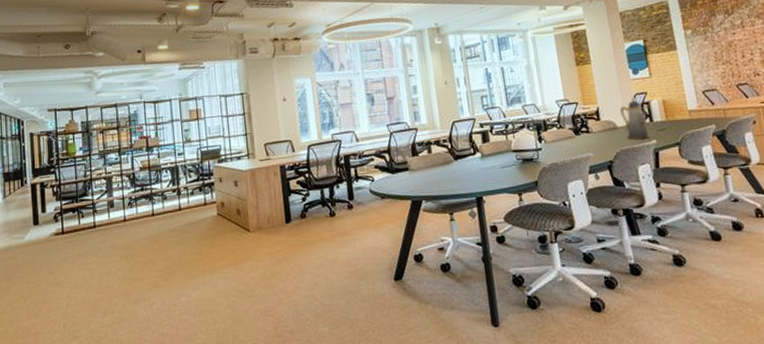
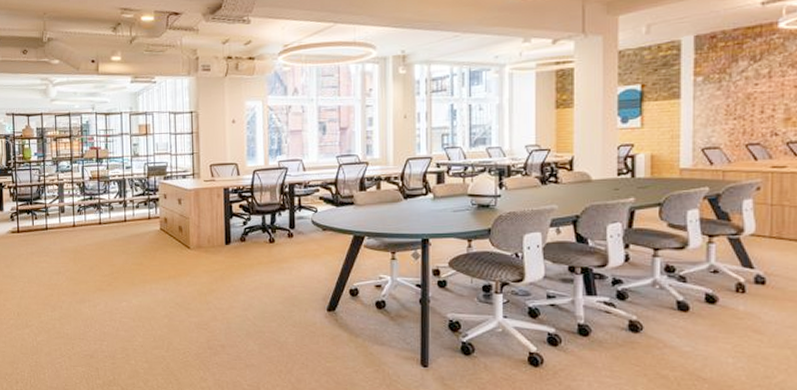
coffee pot: present [619,97,651,141] -> none [598,148,635,196]

